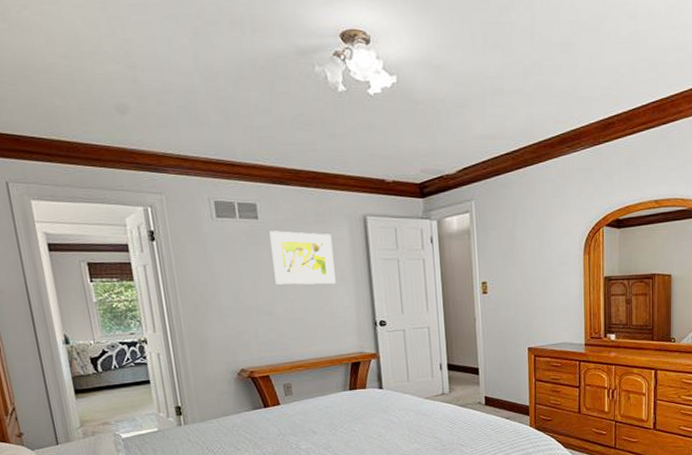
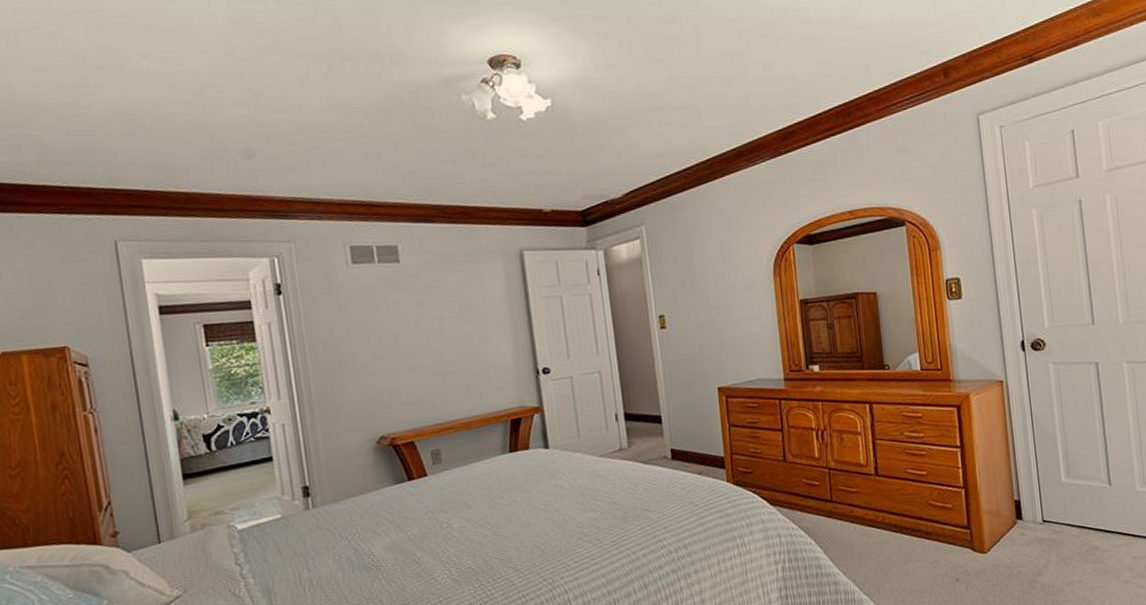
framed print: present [269,231,336,285] -> none [412,273,490,335]

